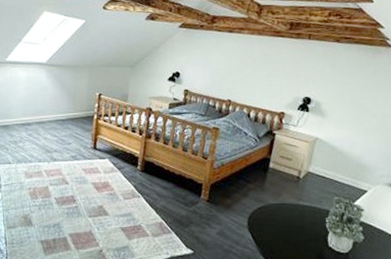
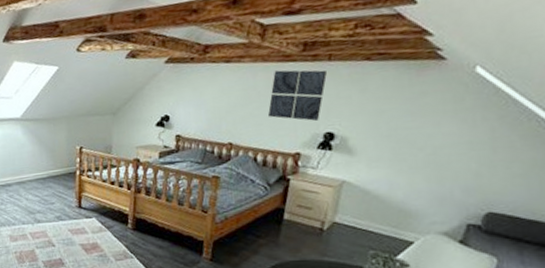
wall art: none [261,43,307,88] -> present [268,70,327,122]

